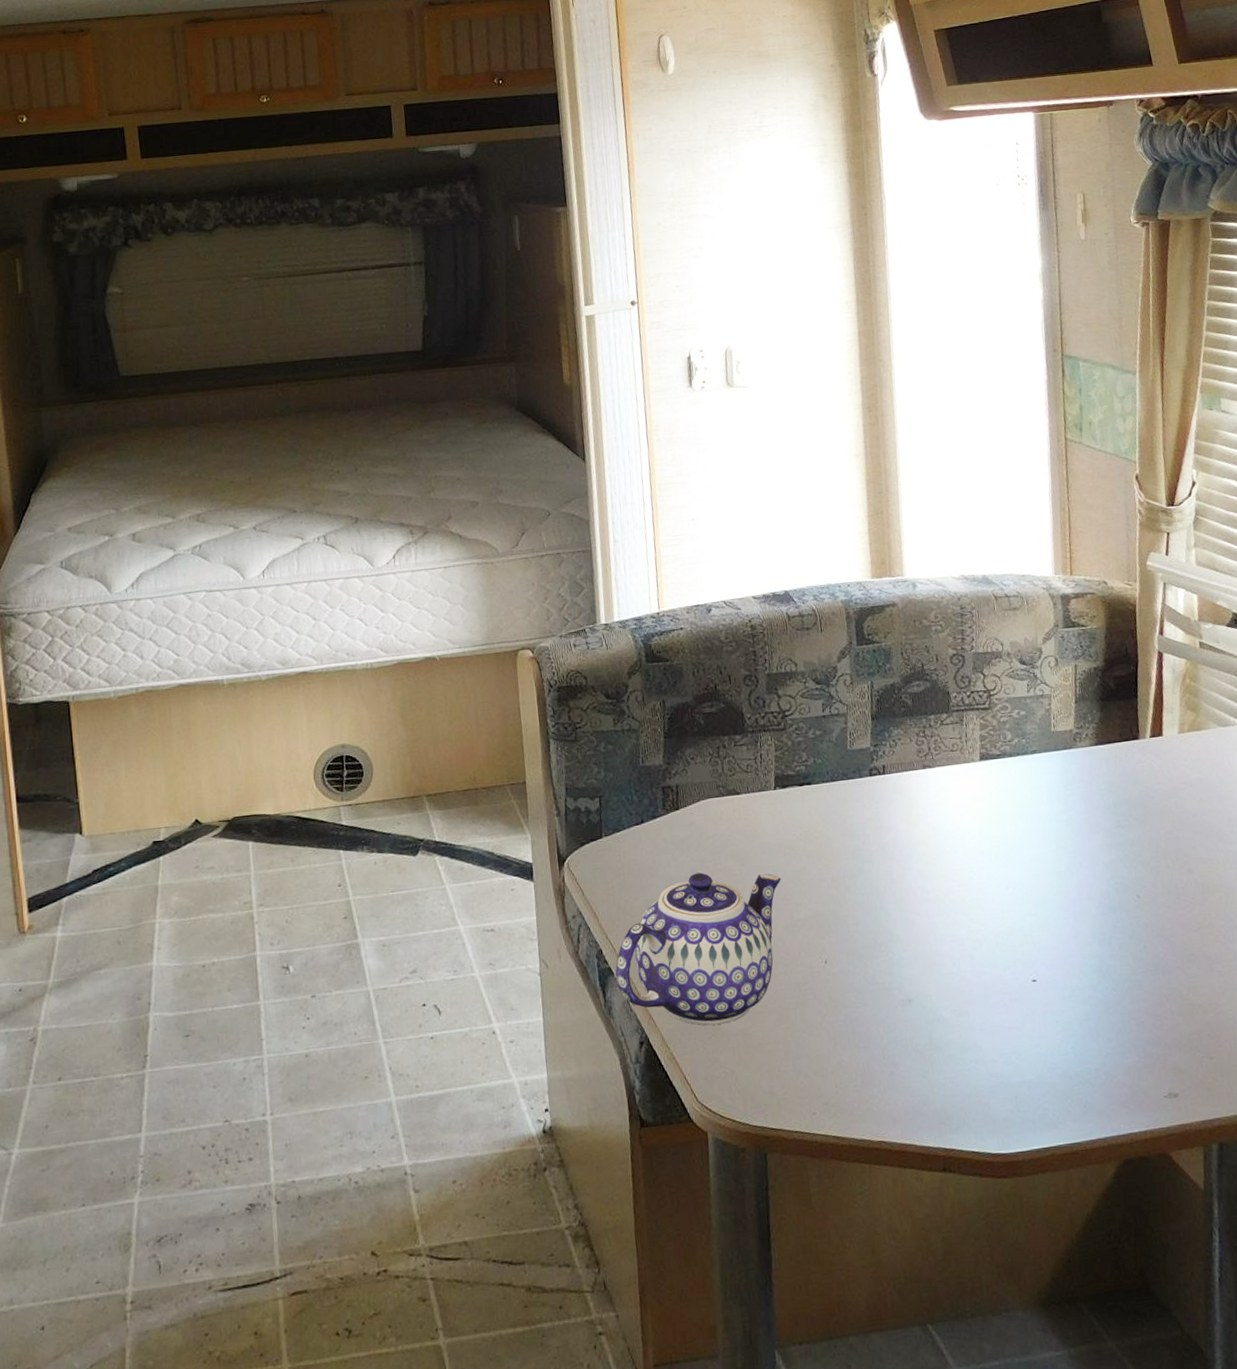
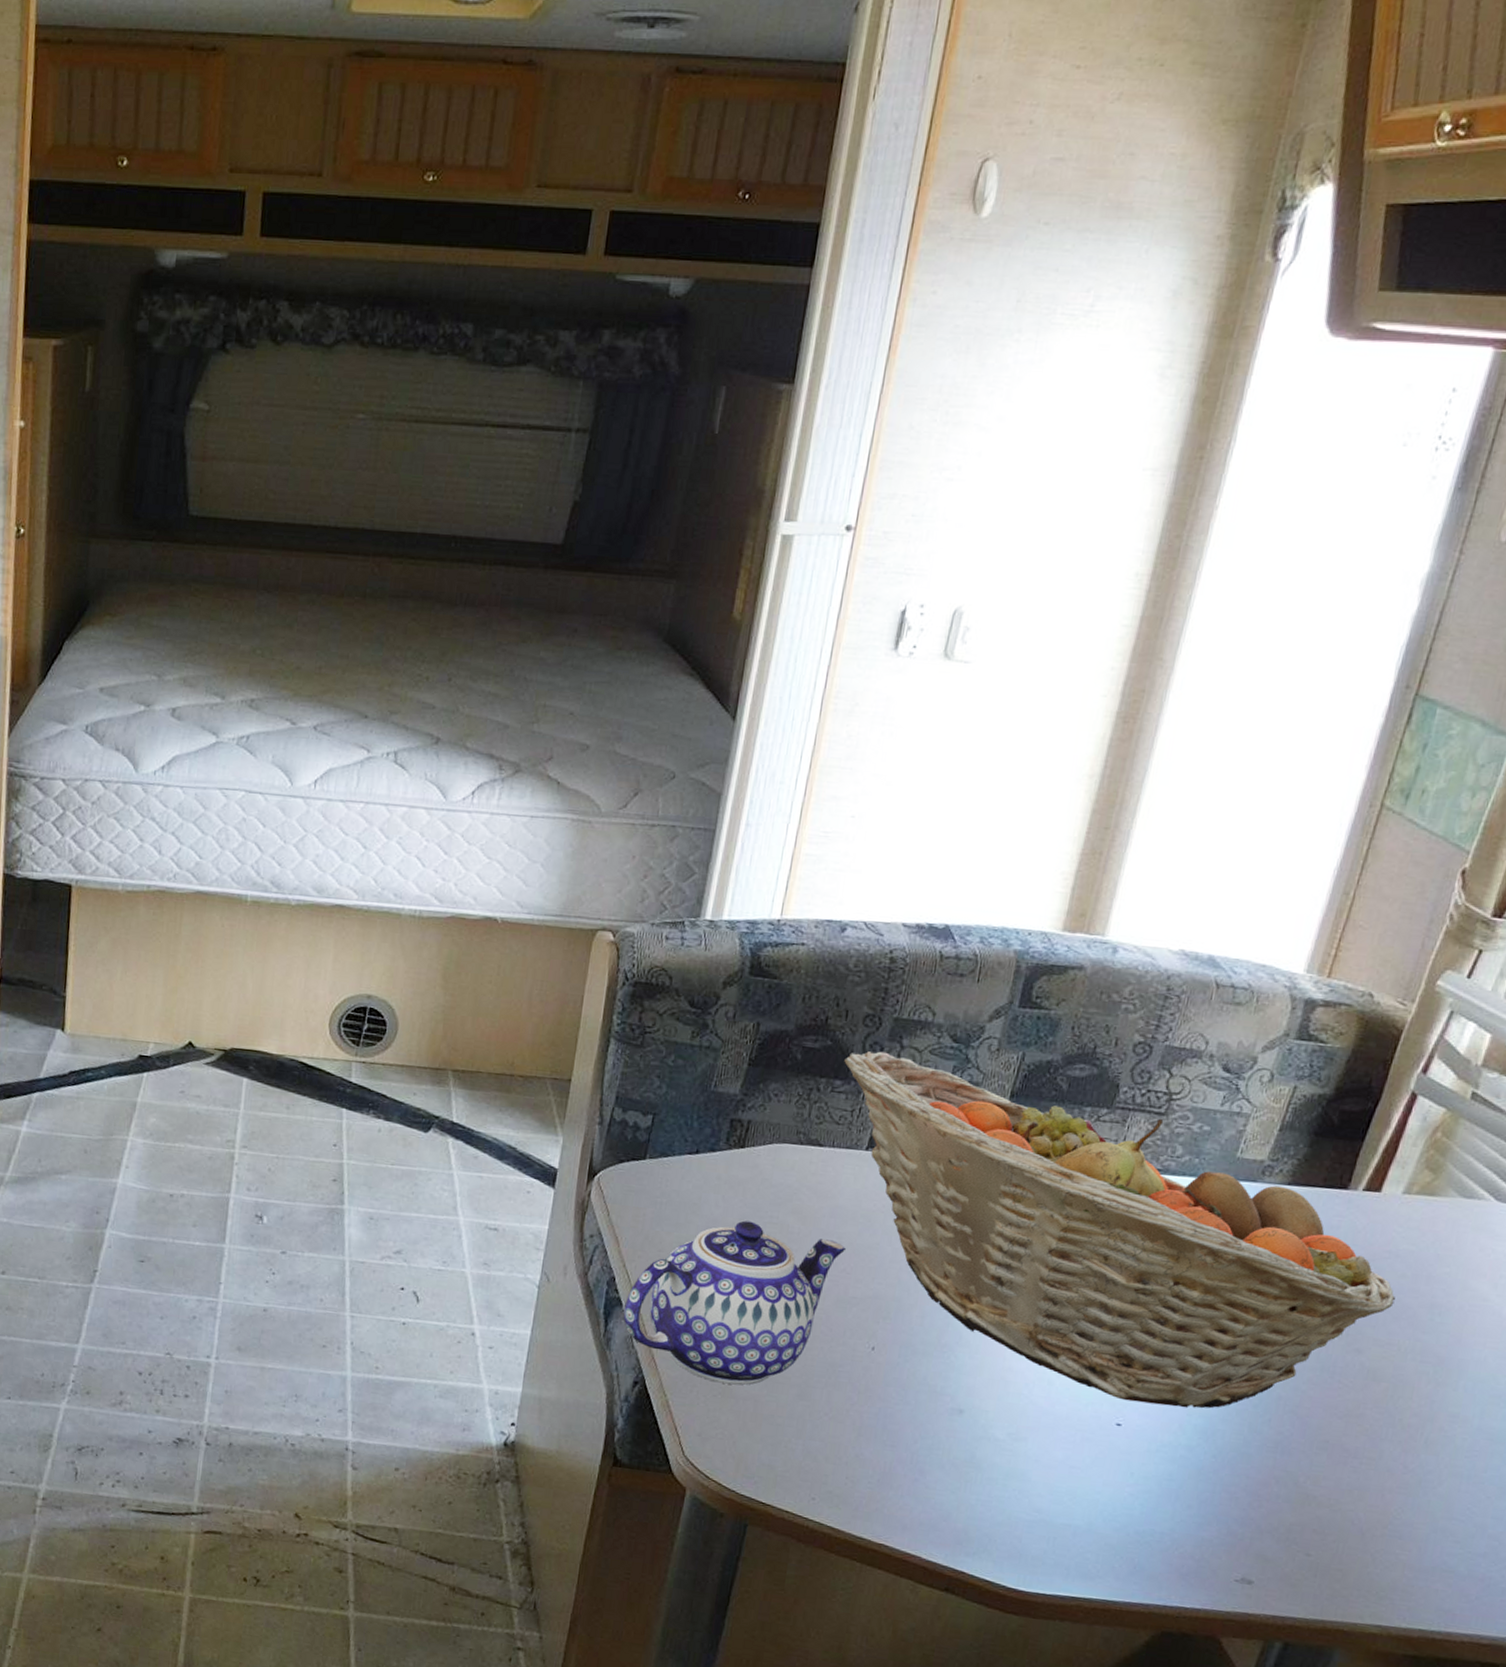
fruit basket: none [738,703,1202,958] -> present [844,1051,1395,1409]

